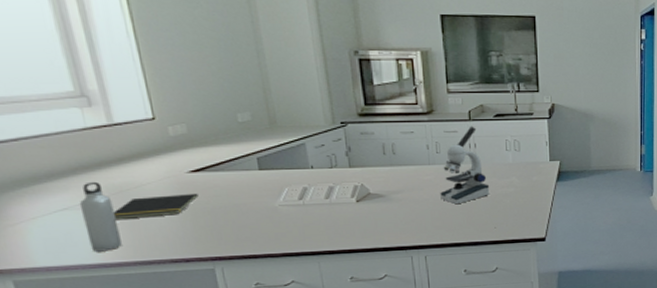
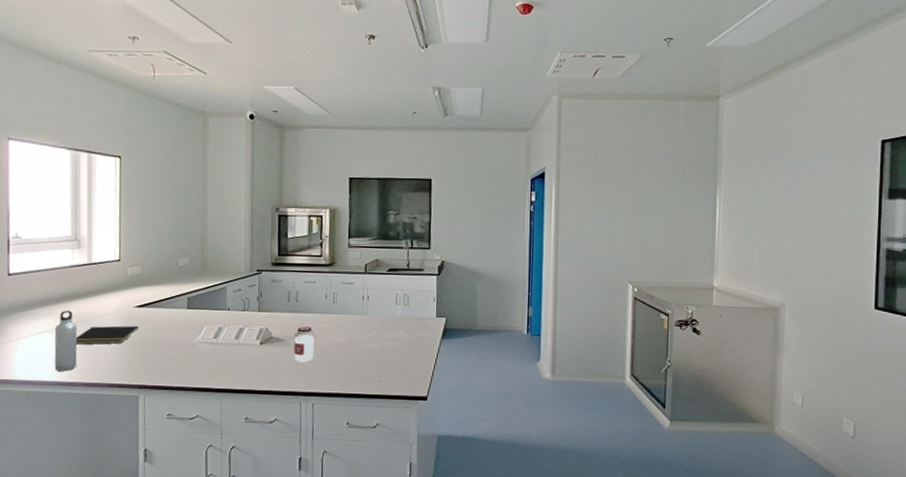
jar: none [395,180,421,217] -> present [294,326,316,363]
microscope: present [440,126,490,205] -> none [332,279,378,355]

